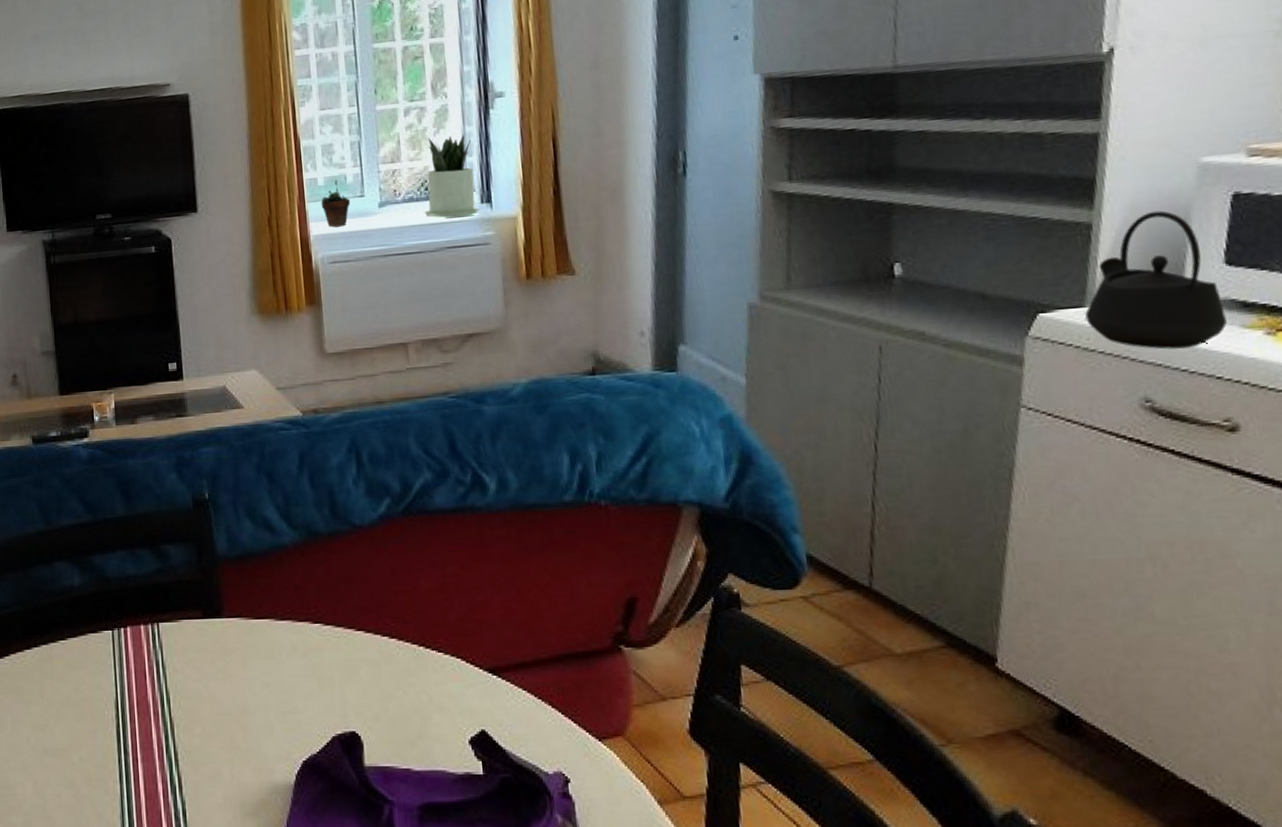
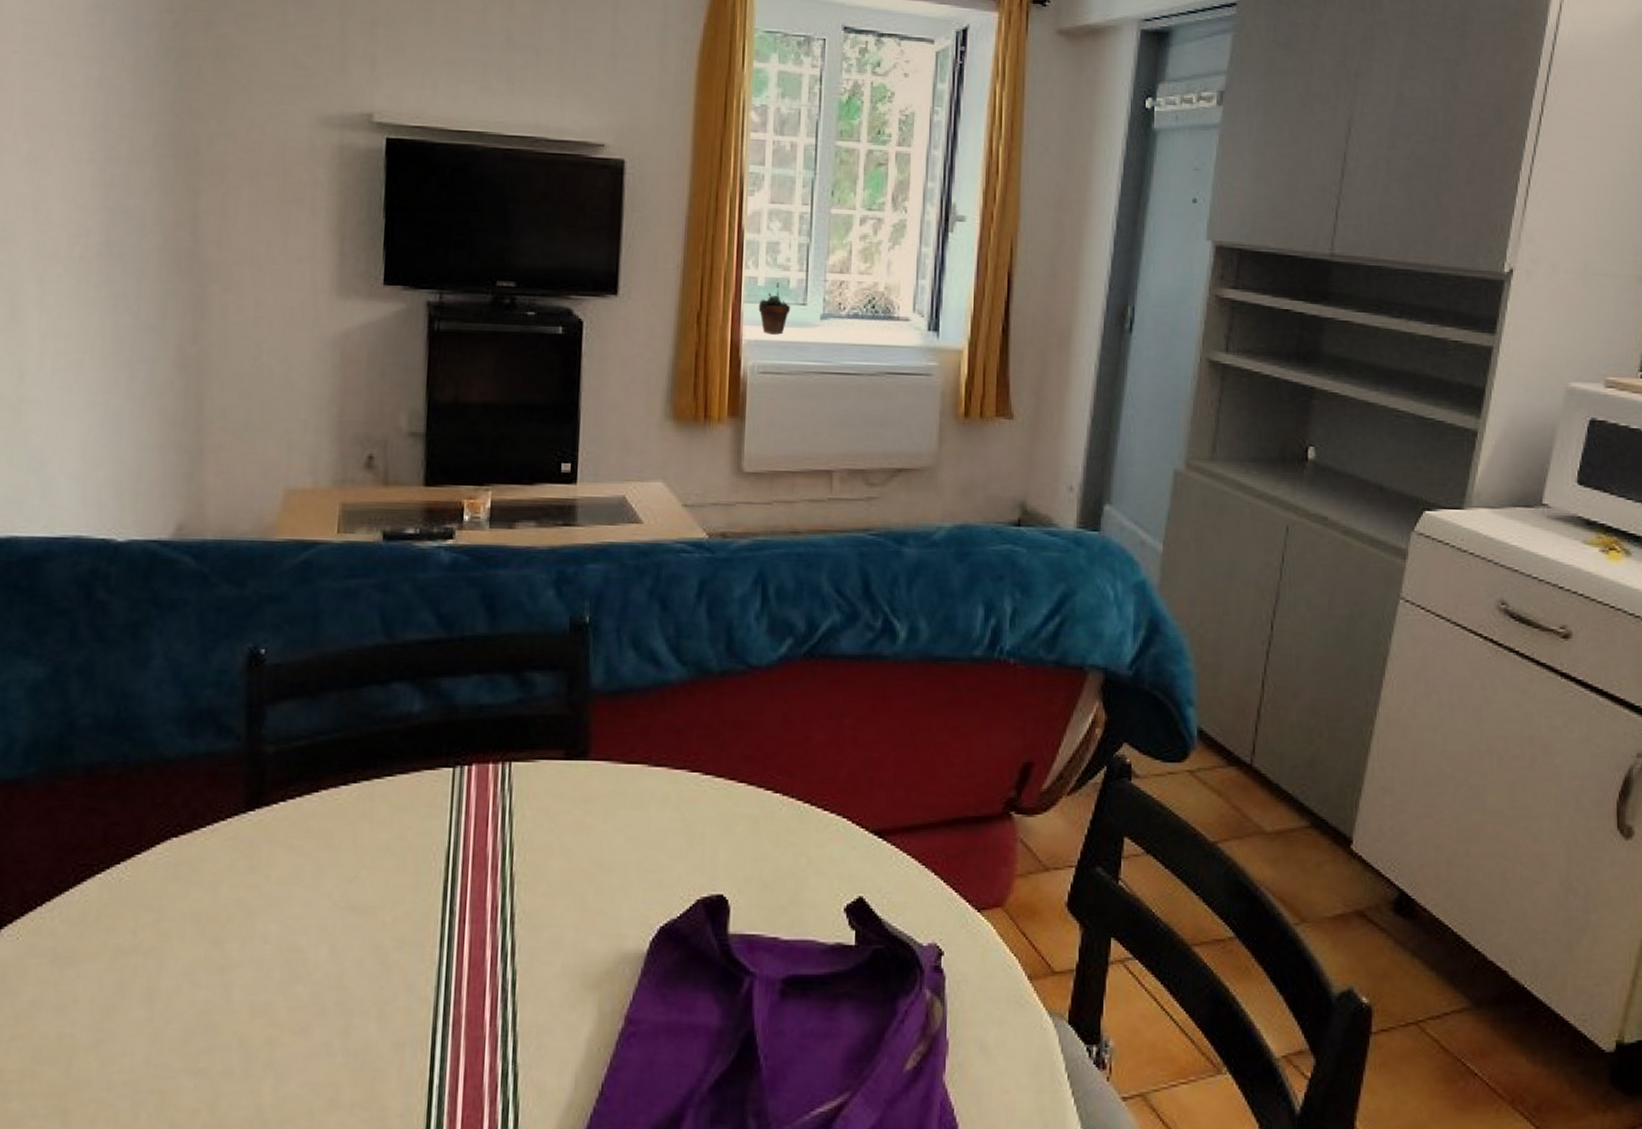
planter: present [424,134,479,218] -> none [868,253,926,343]
kettle: present [1085,210,1227,350] -> none [1463,426,1573,558]

